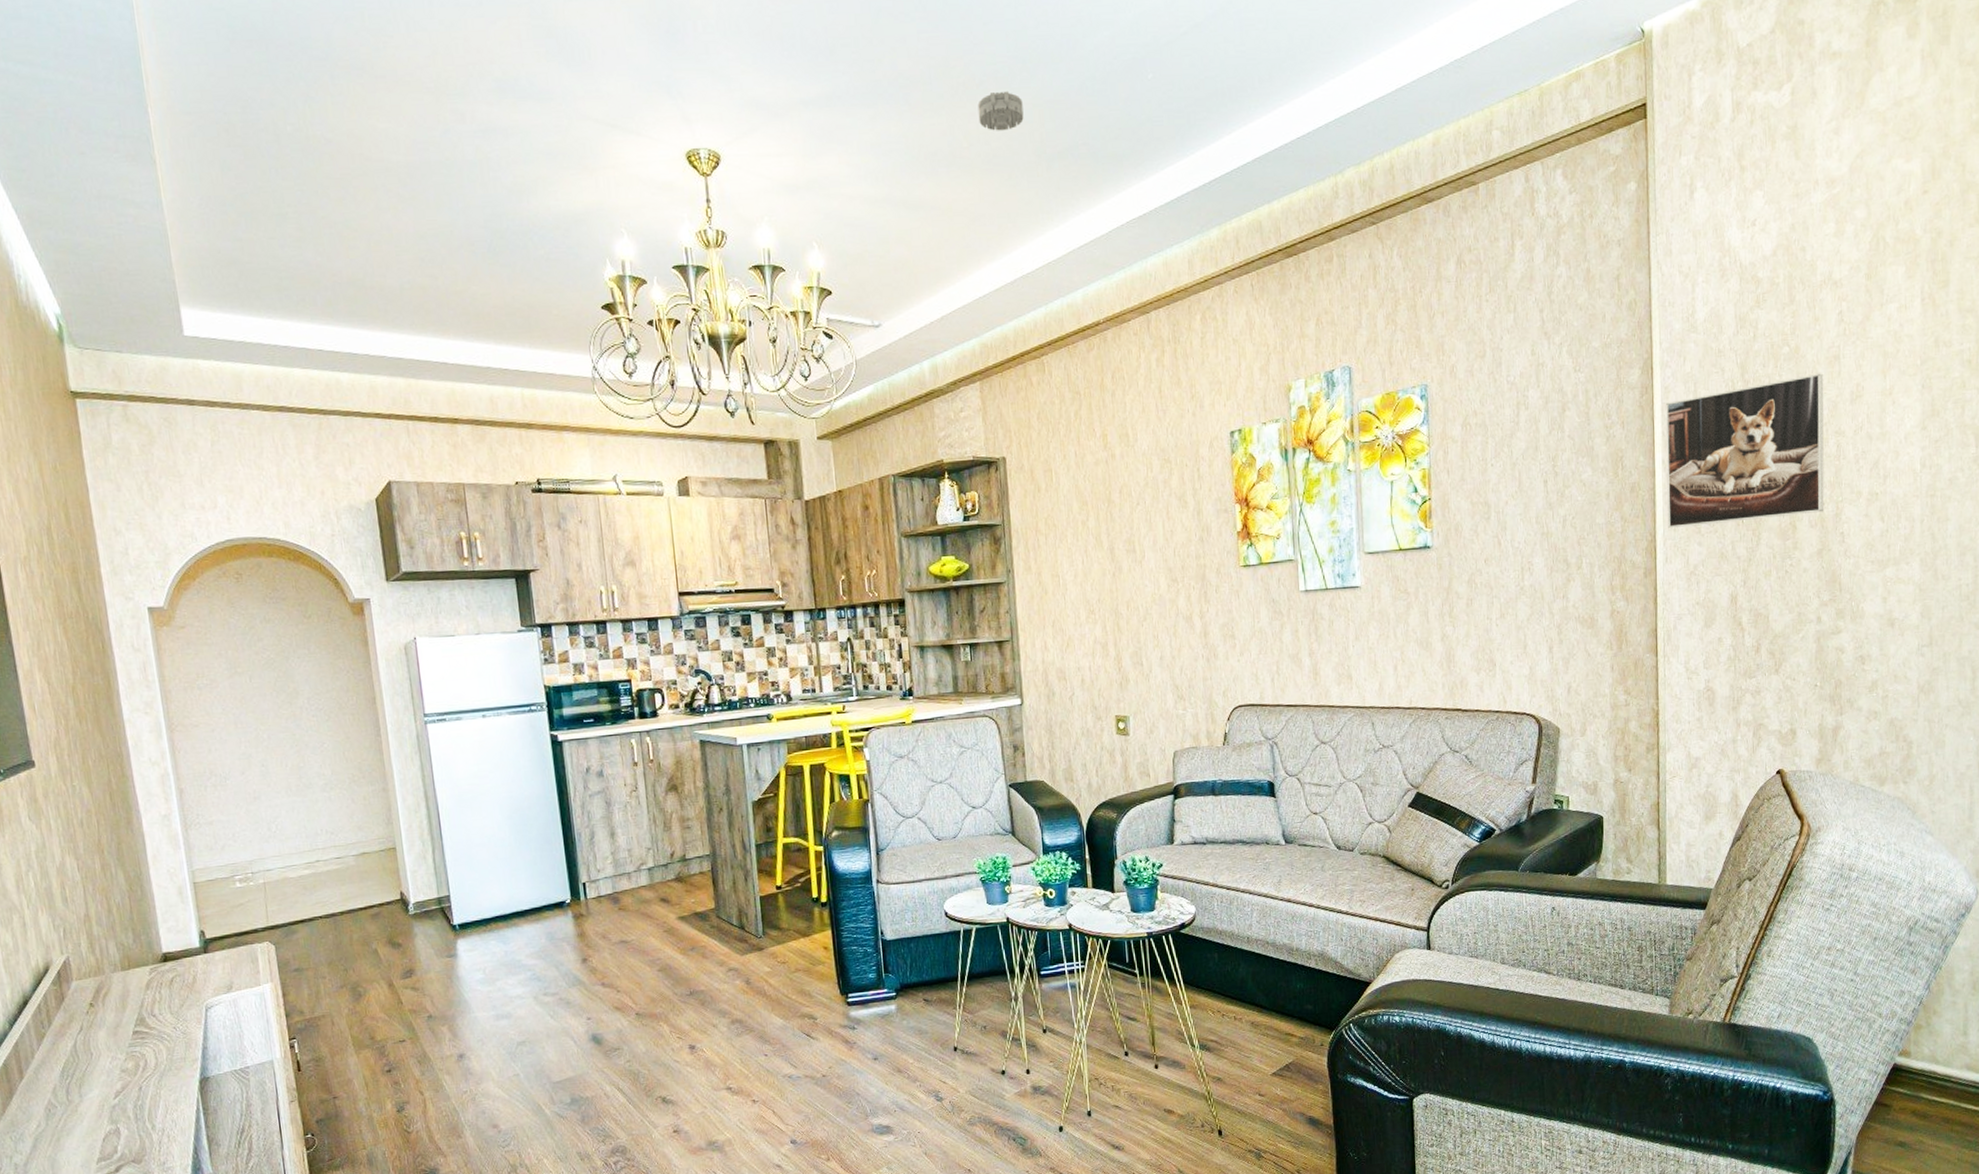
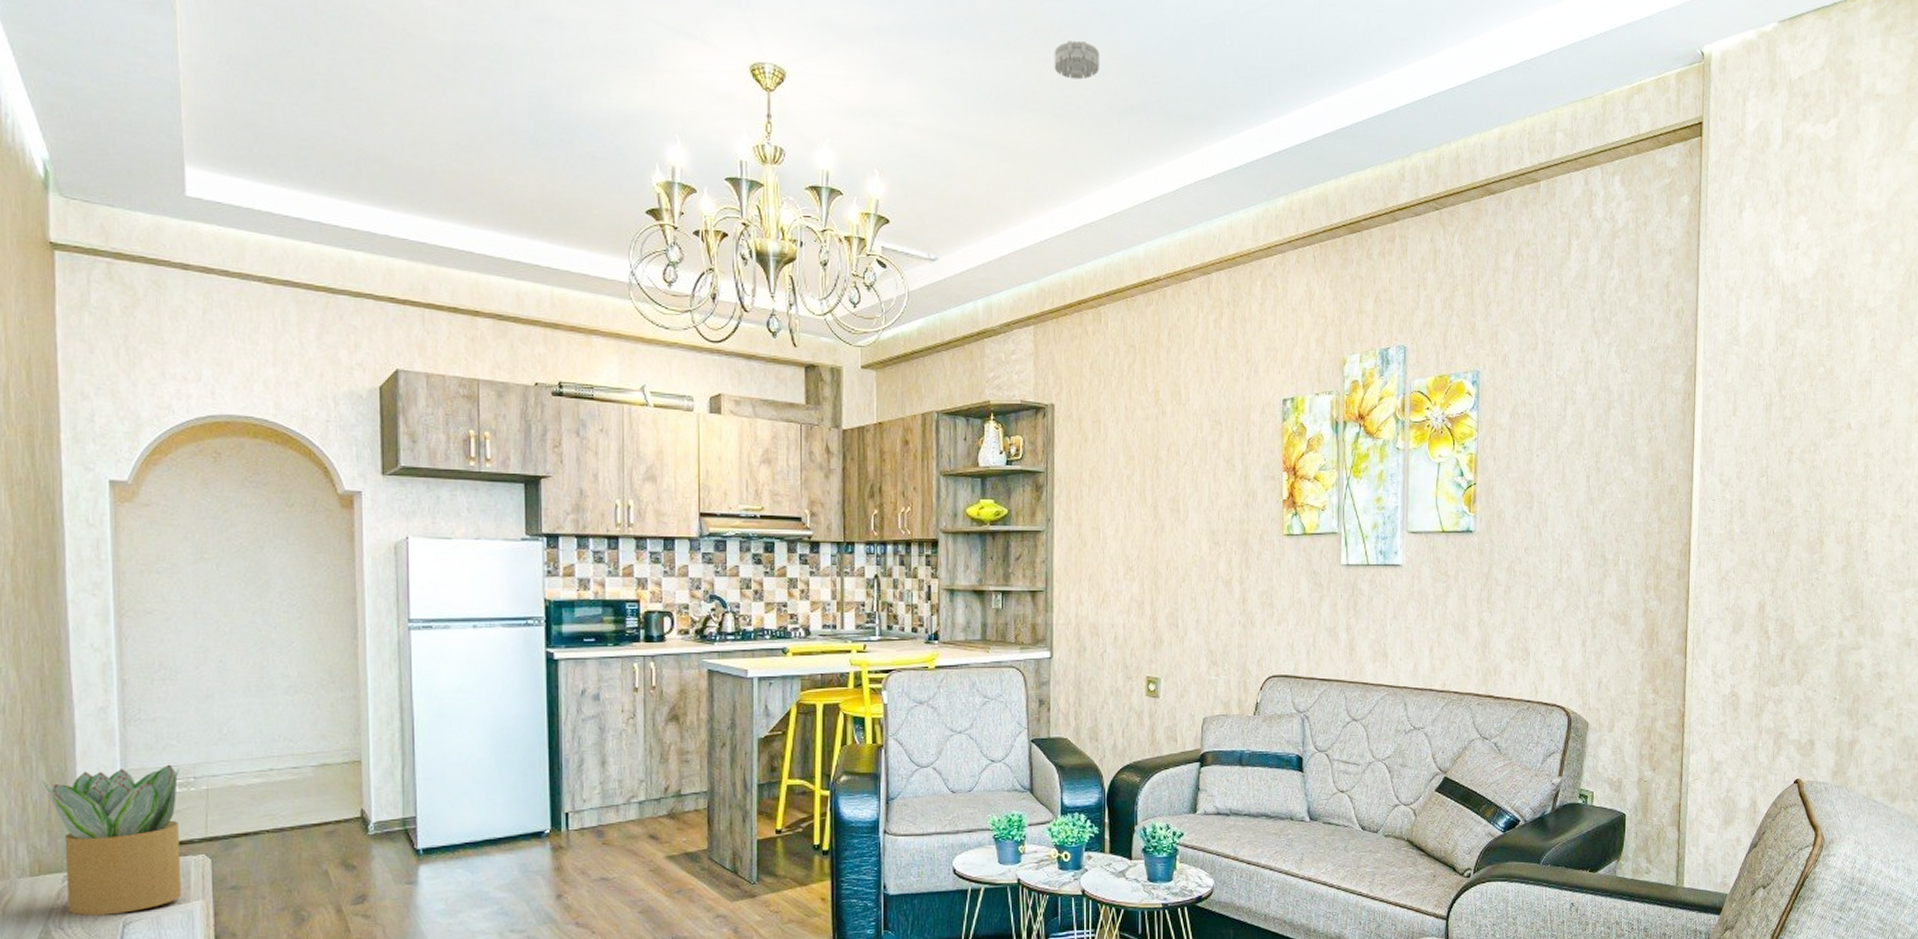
potted plant: none [121,862,253,1003] -> present [42,764,182,916]
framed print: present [1666,373,1825,528] -> none [1703,395,1856,533]

